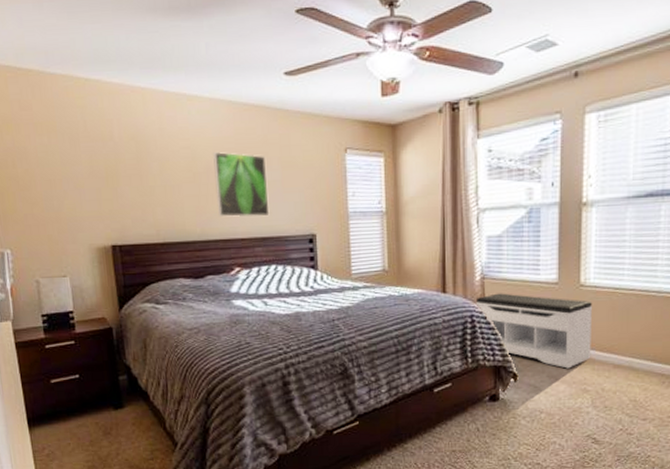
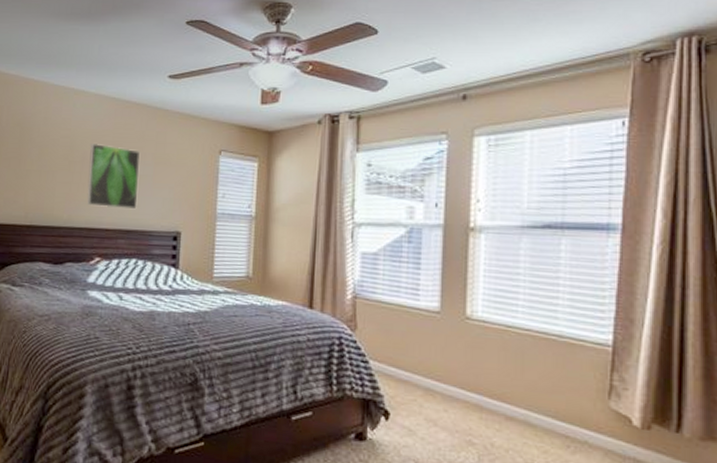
bench: present [475,293,592,369] -> none [345,315,479,414]

